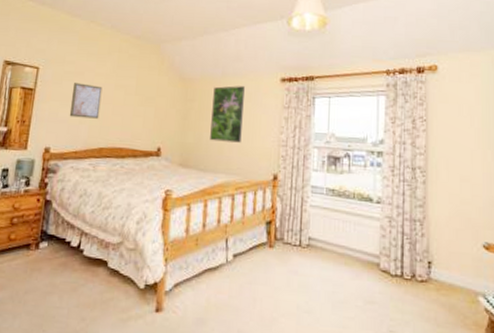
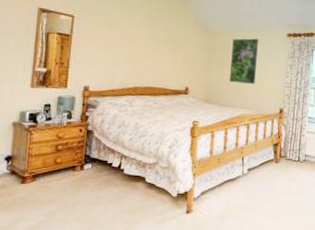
wall art: present [69,83,103,119] -> none [105,31,135,63]

